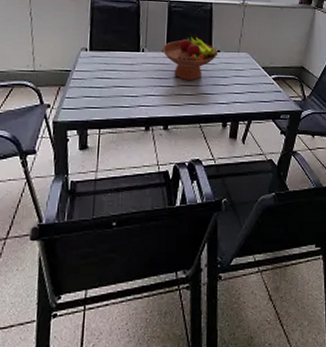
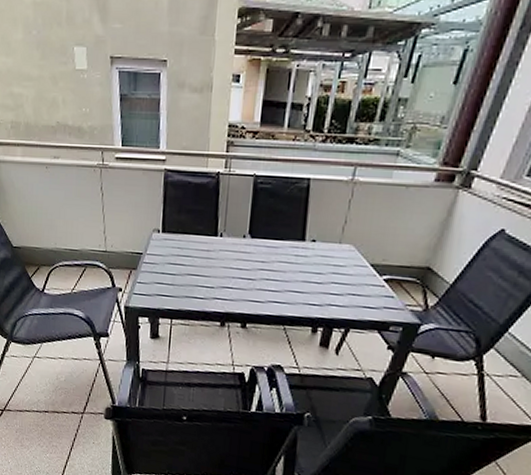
fruit bowl: present [162,33,218,80] -> none [243,217,313,274]

